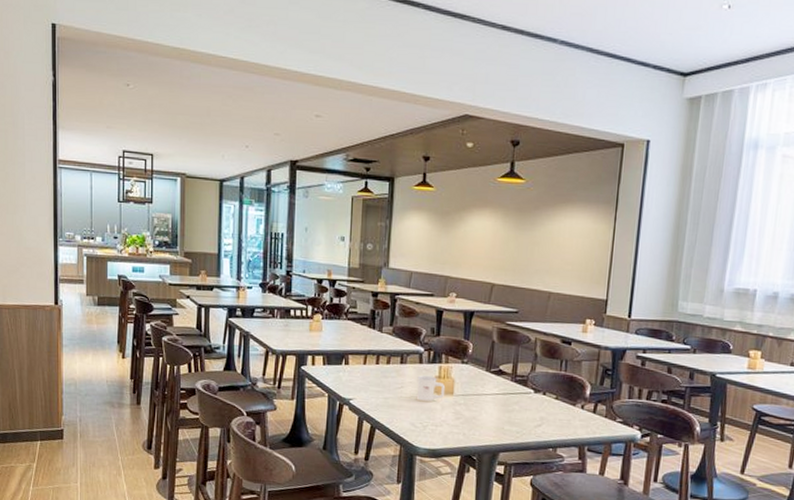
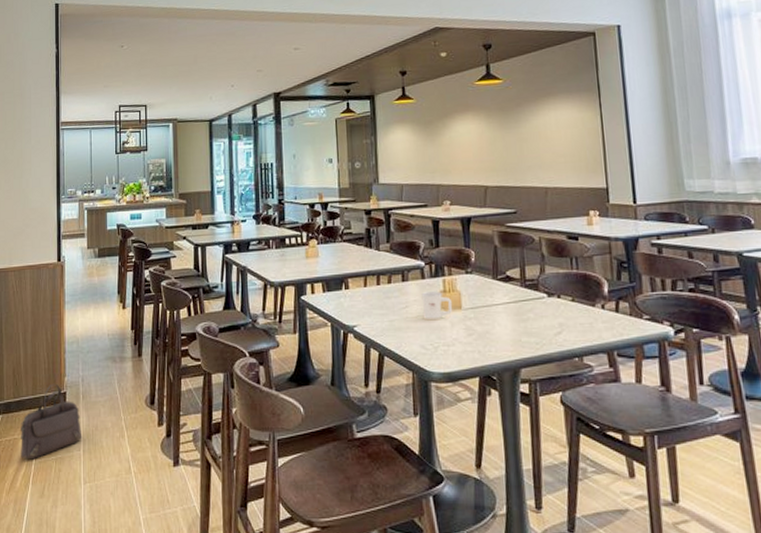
handbag: none [17,420,80,487] -> present [21,383,83,460]

